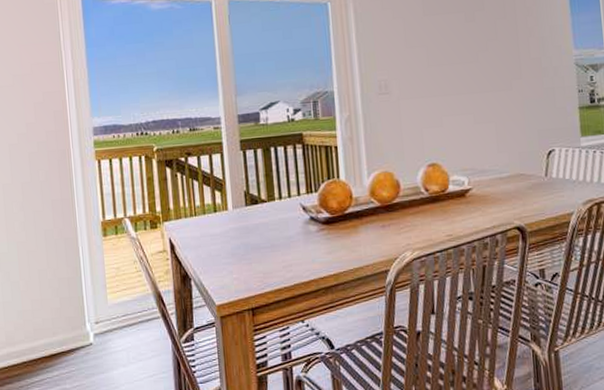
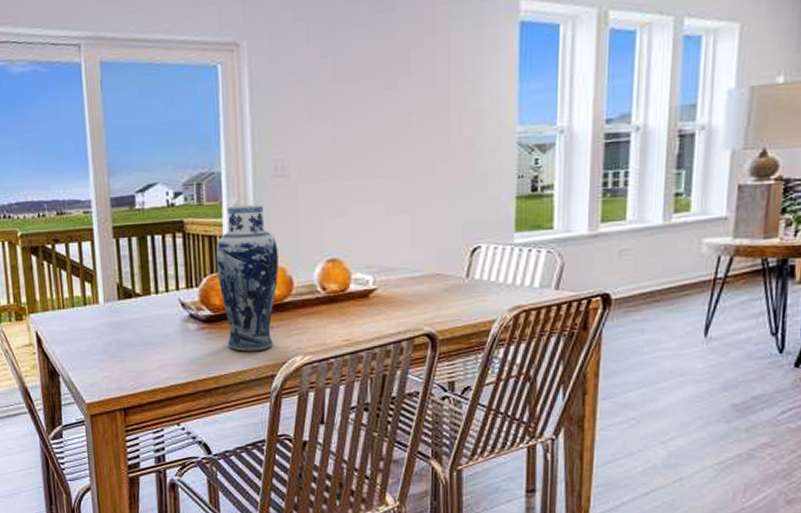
vase: none [331,118,387,250] -> present [215,204,279,352]

